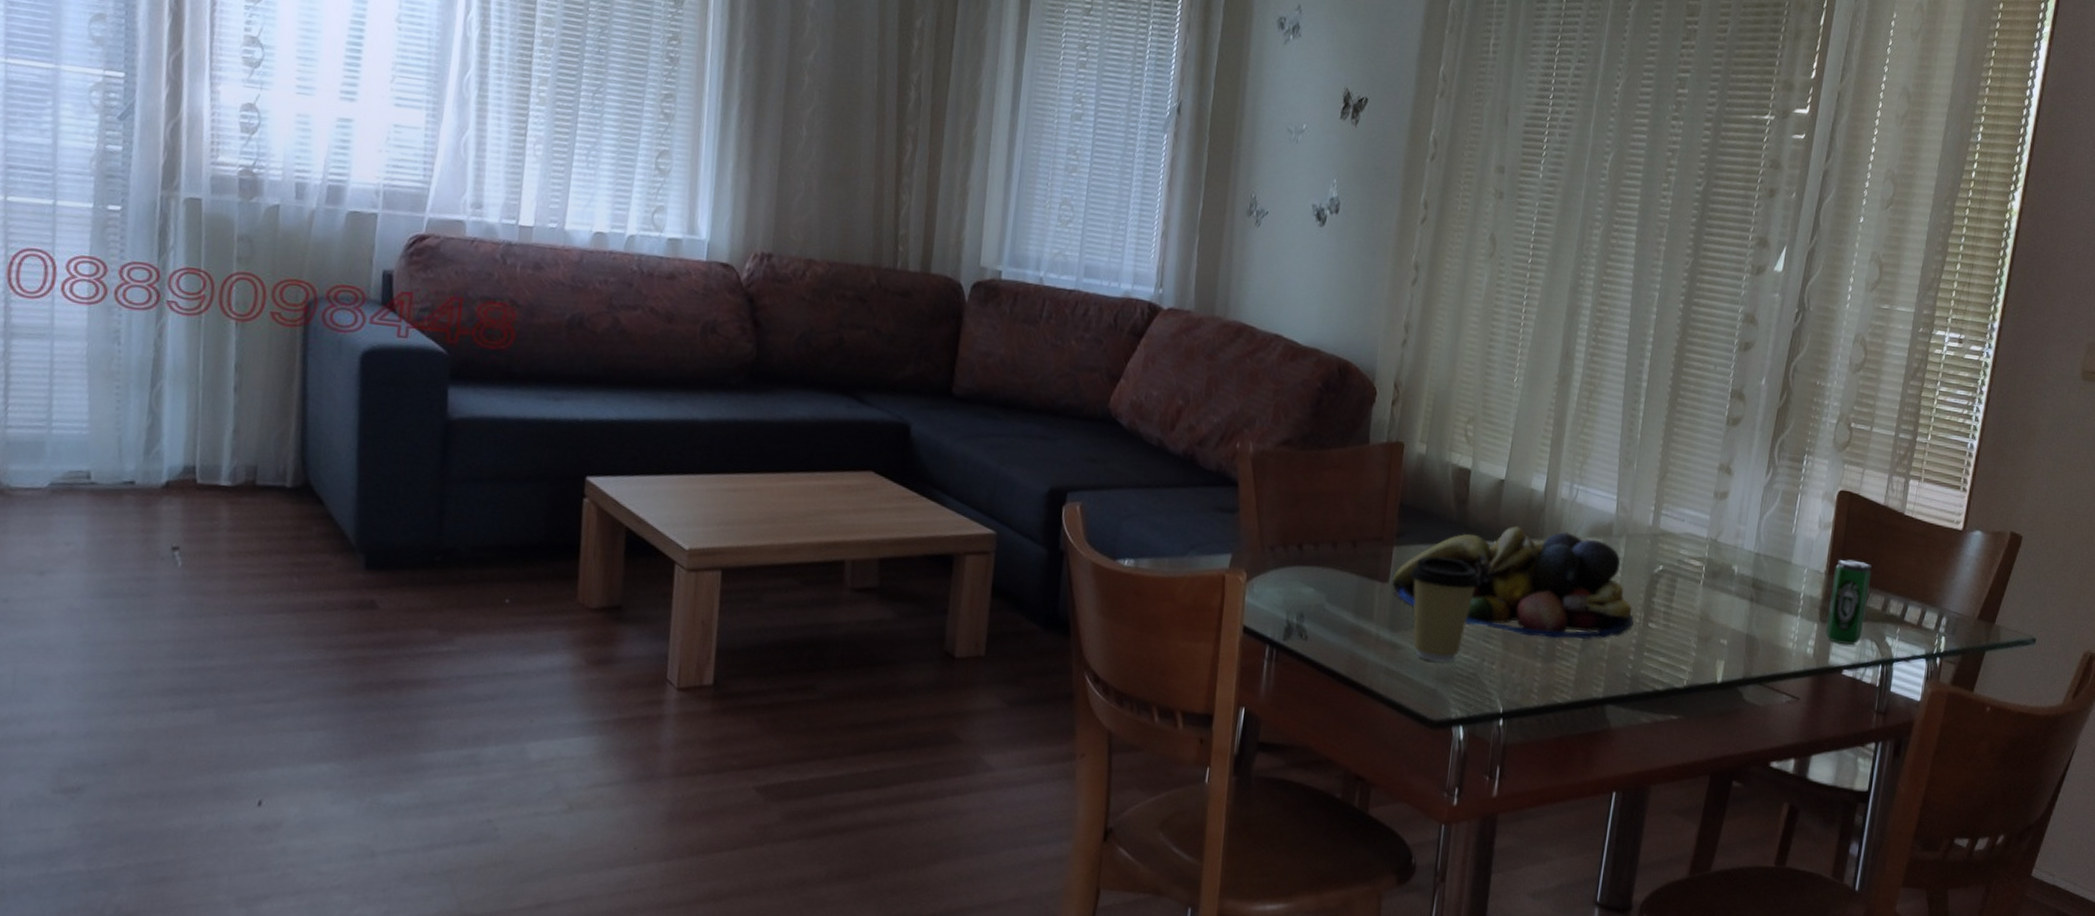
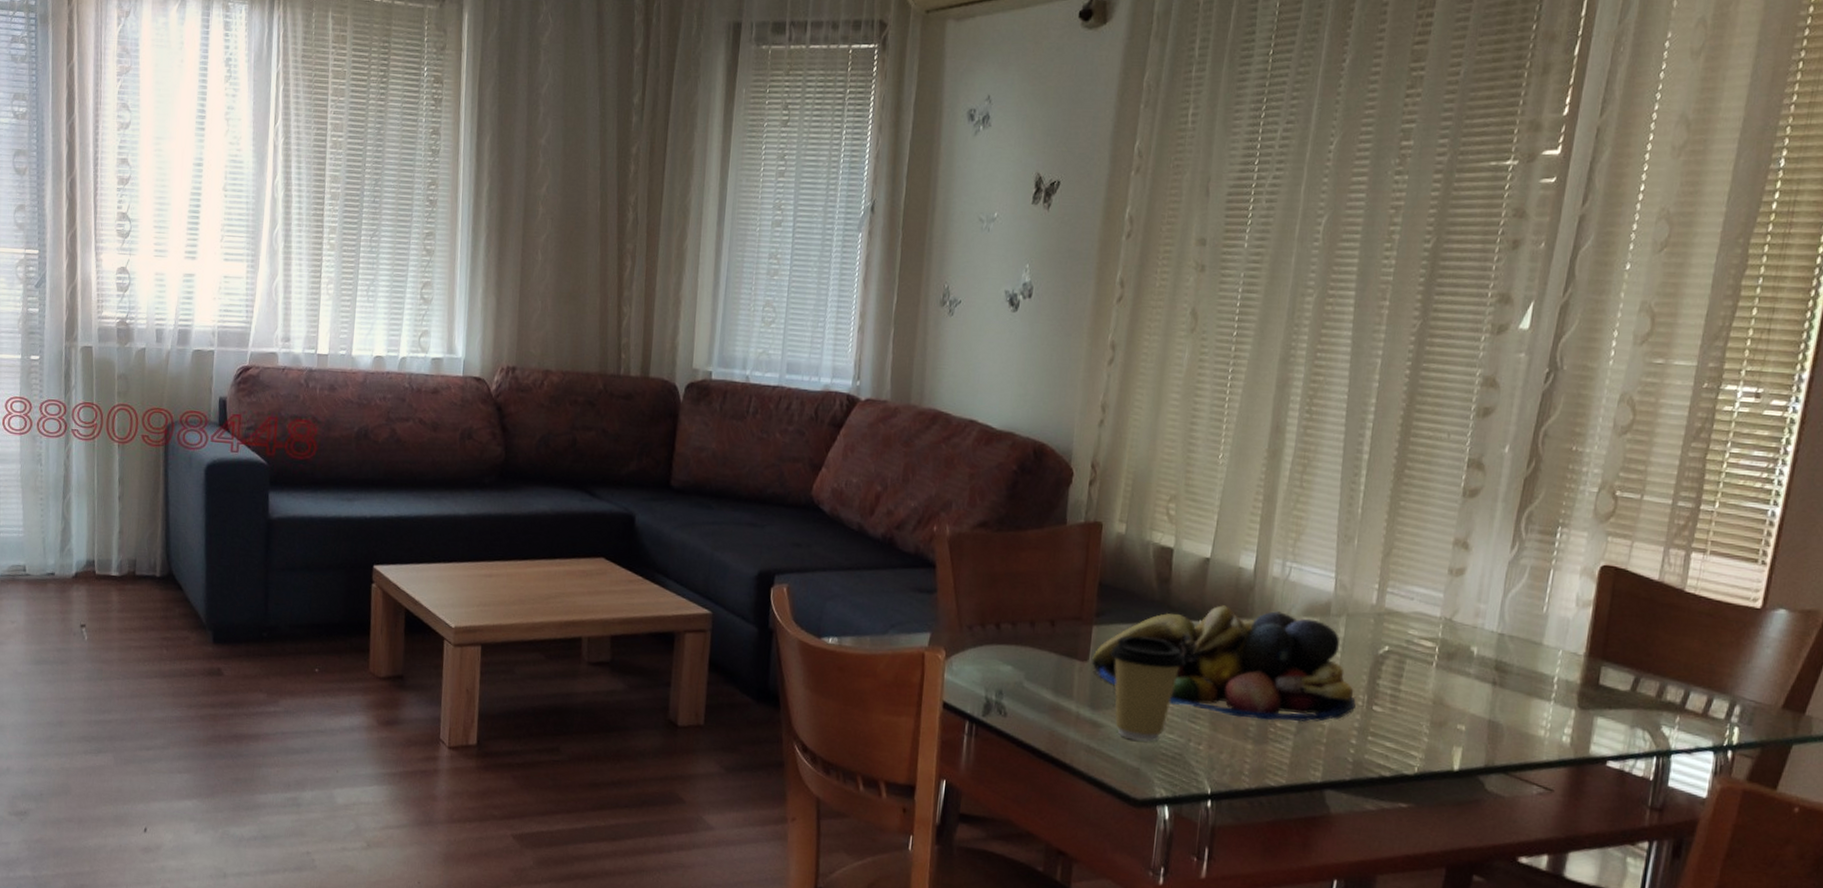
beverage can: present [1825,559,1872,645] -> none [1585,640,1643,734]

